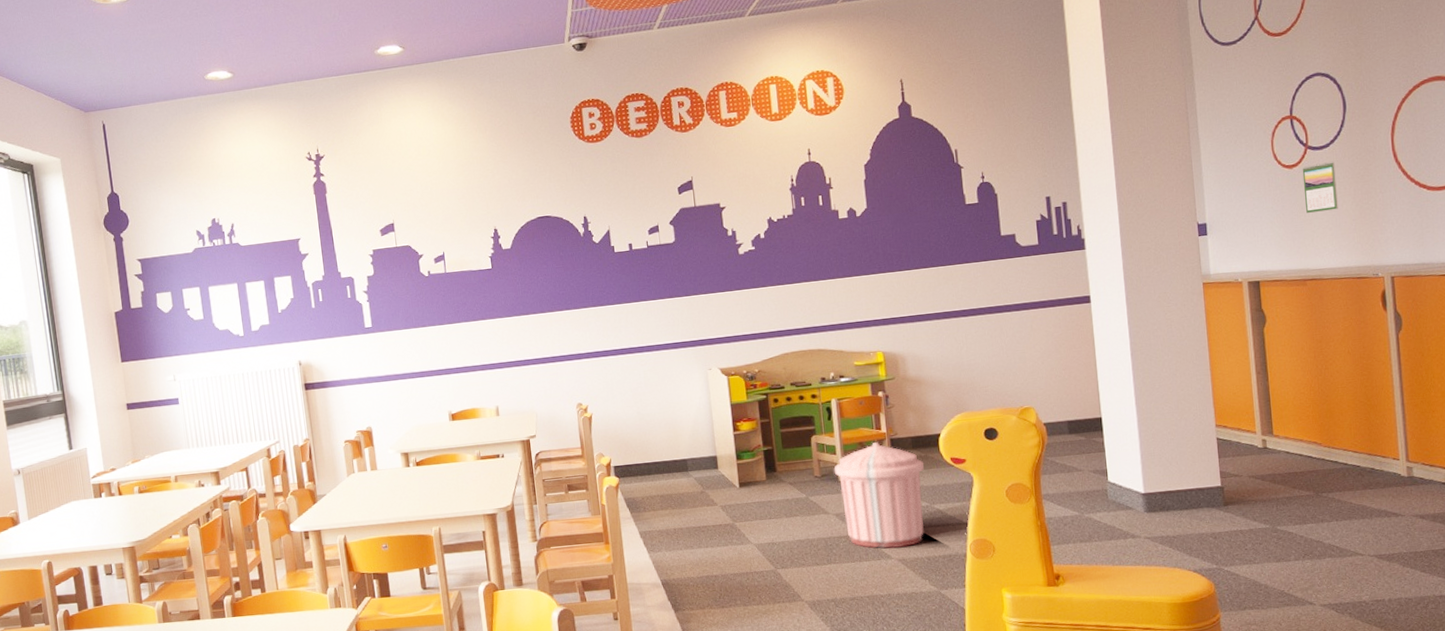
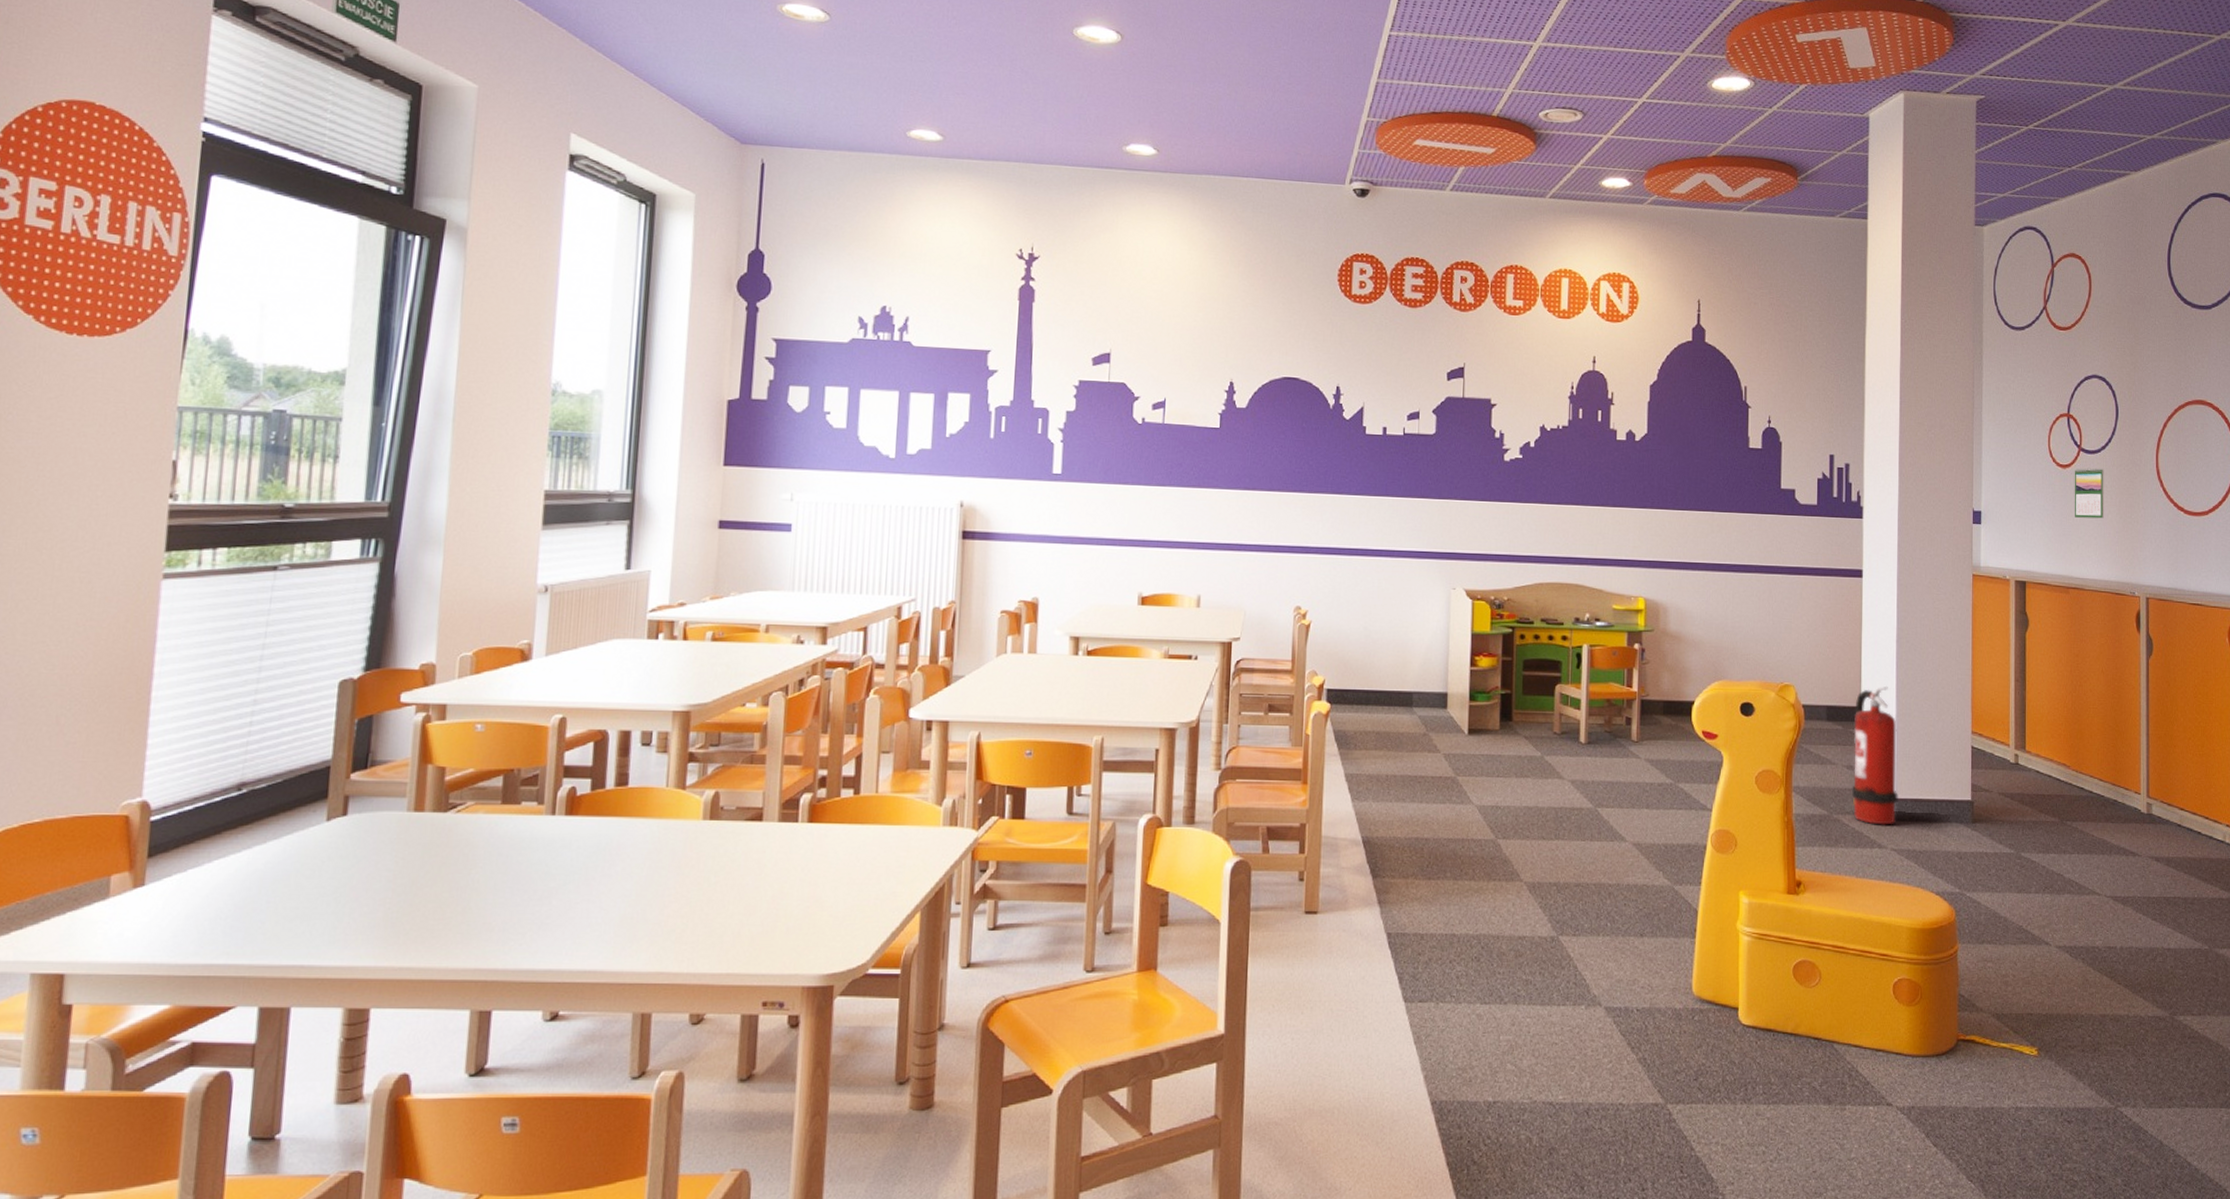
trash can: present [834,441,925,549] -> none [1575,700,1674,830]
fire extinguisher: none [1096,396,1147,519] -> present [1851,687,1898,825]

